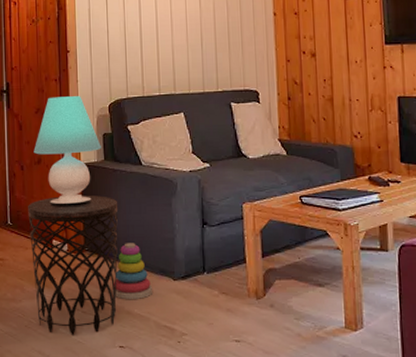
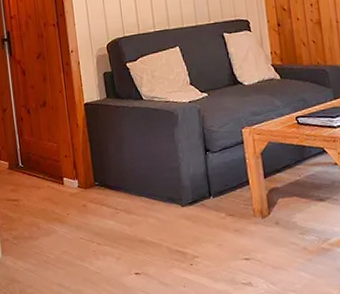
side table: present [28,195,118,335] -> none [37,132,130,267]
table lamp: present [34,96,101,204] -> none [38,38,103,144]
stacking toy: present [111,243,152,300] -> none [123,174,162,229]

